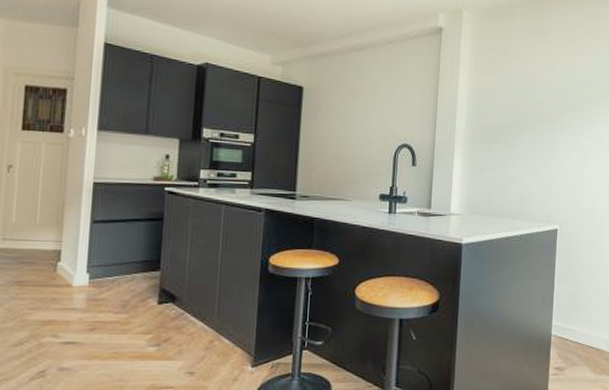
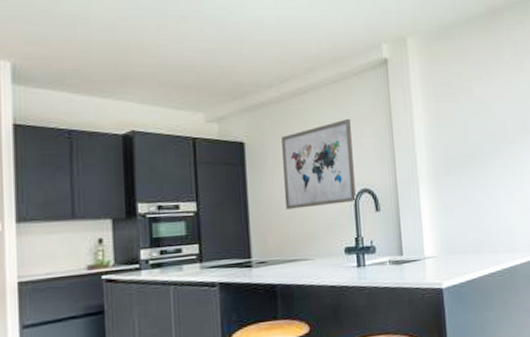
wall art: none [331,78,401,155] -> present [281,118,356,209]

